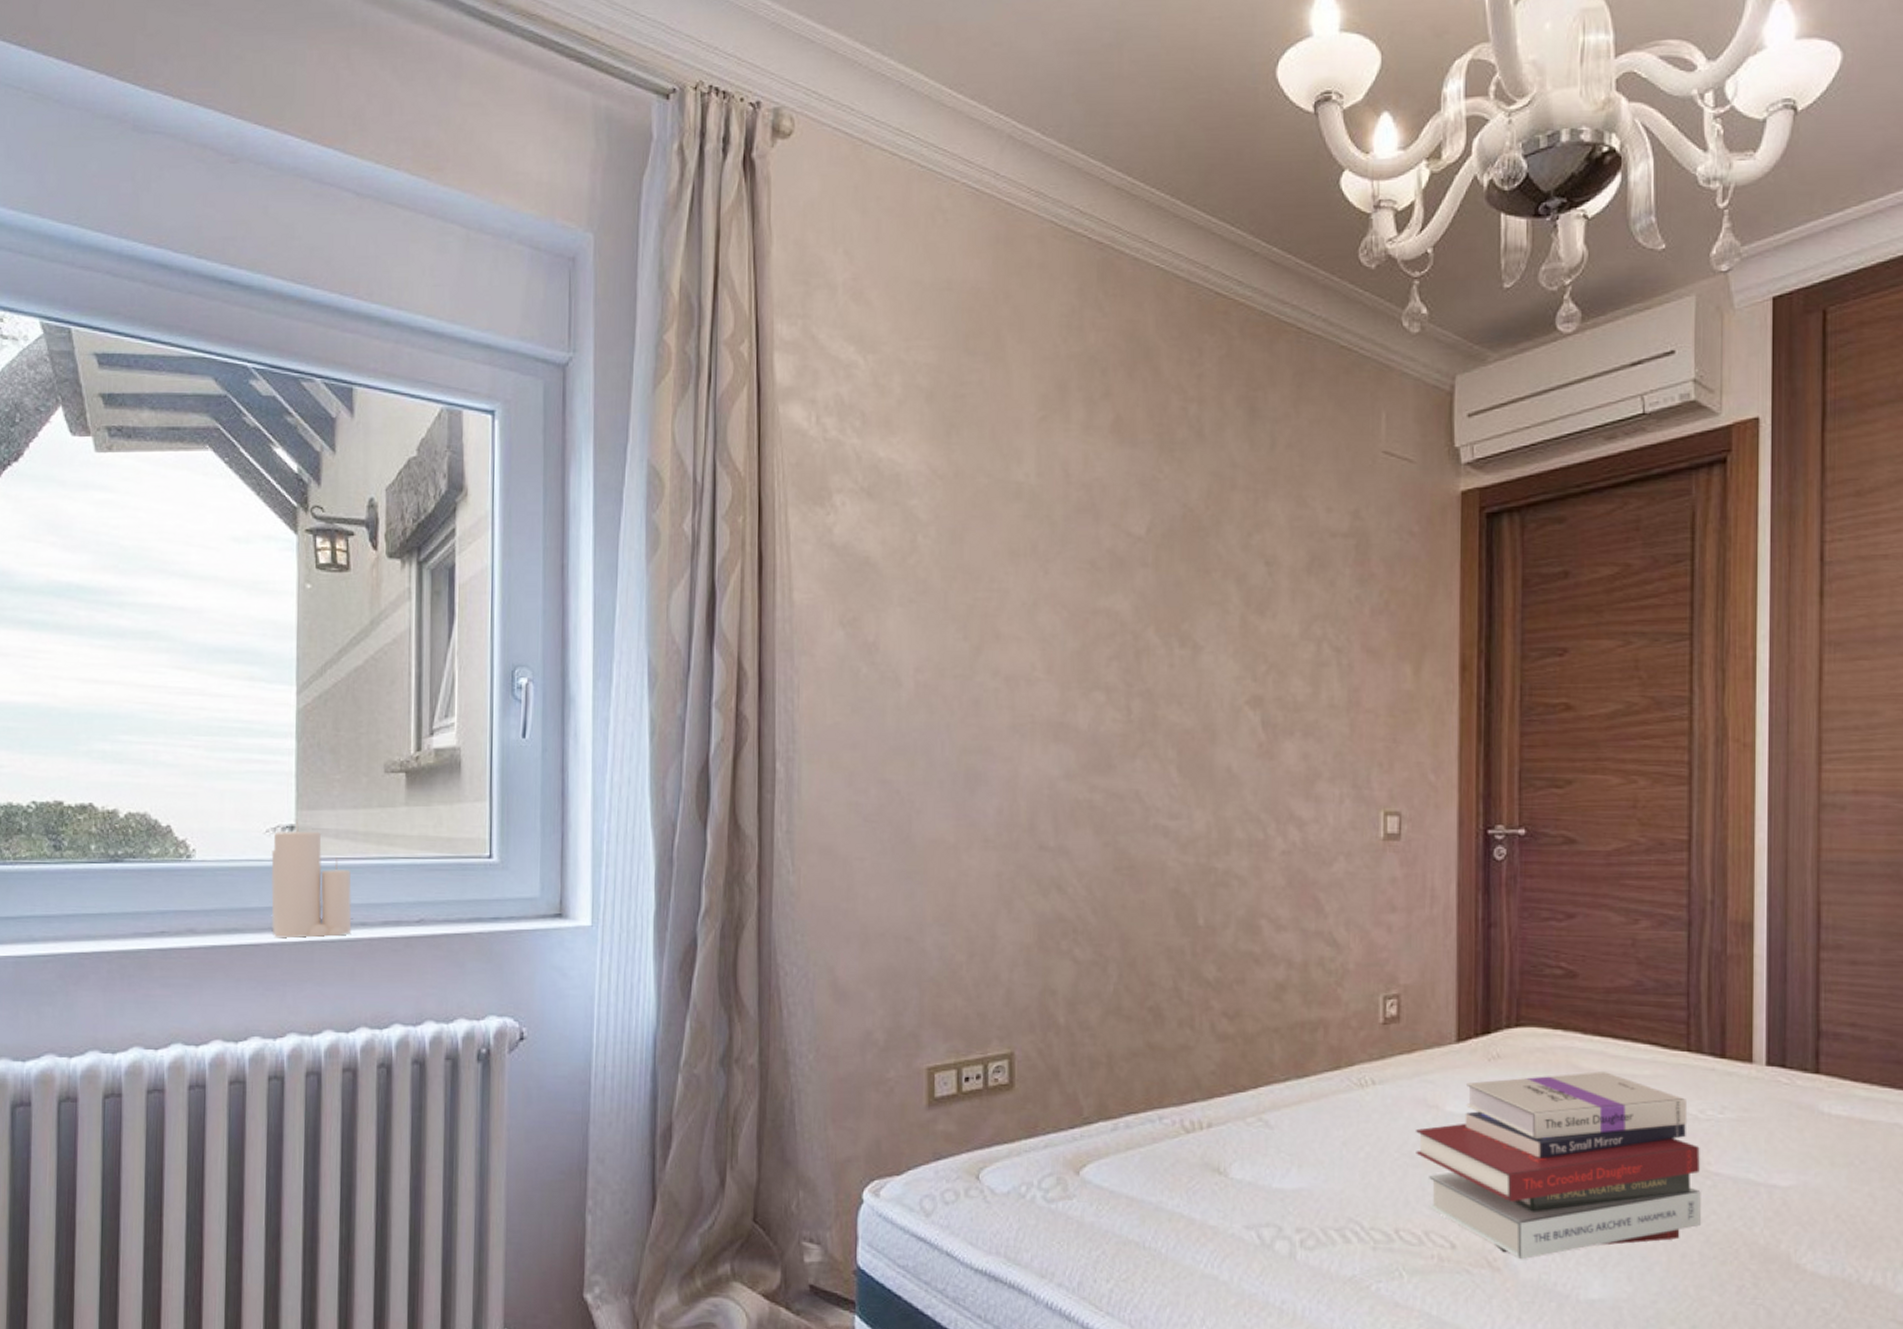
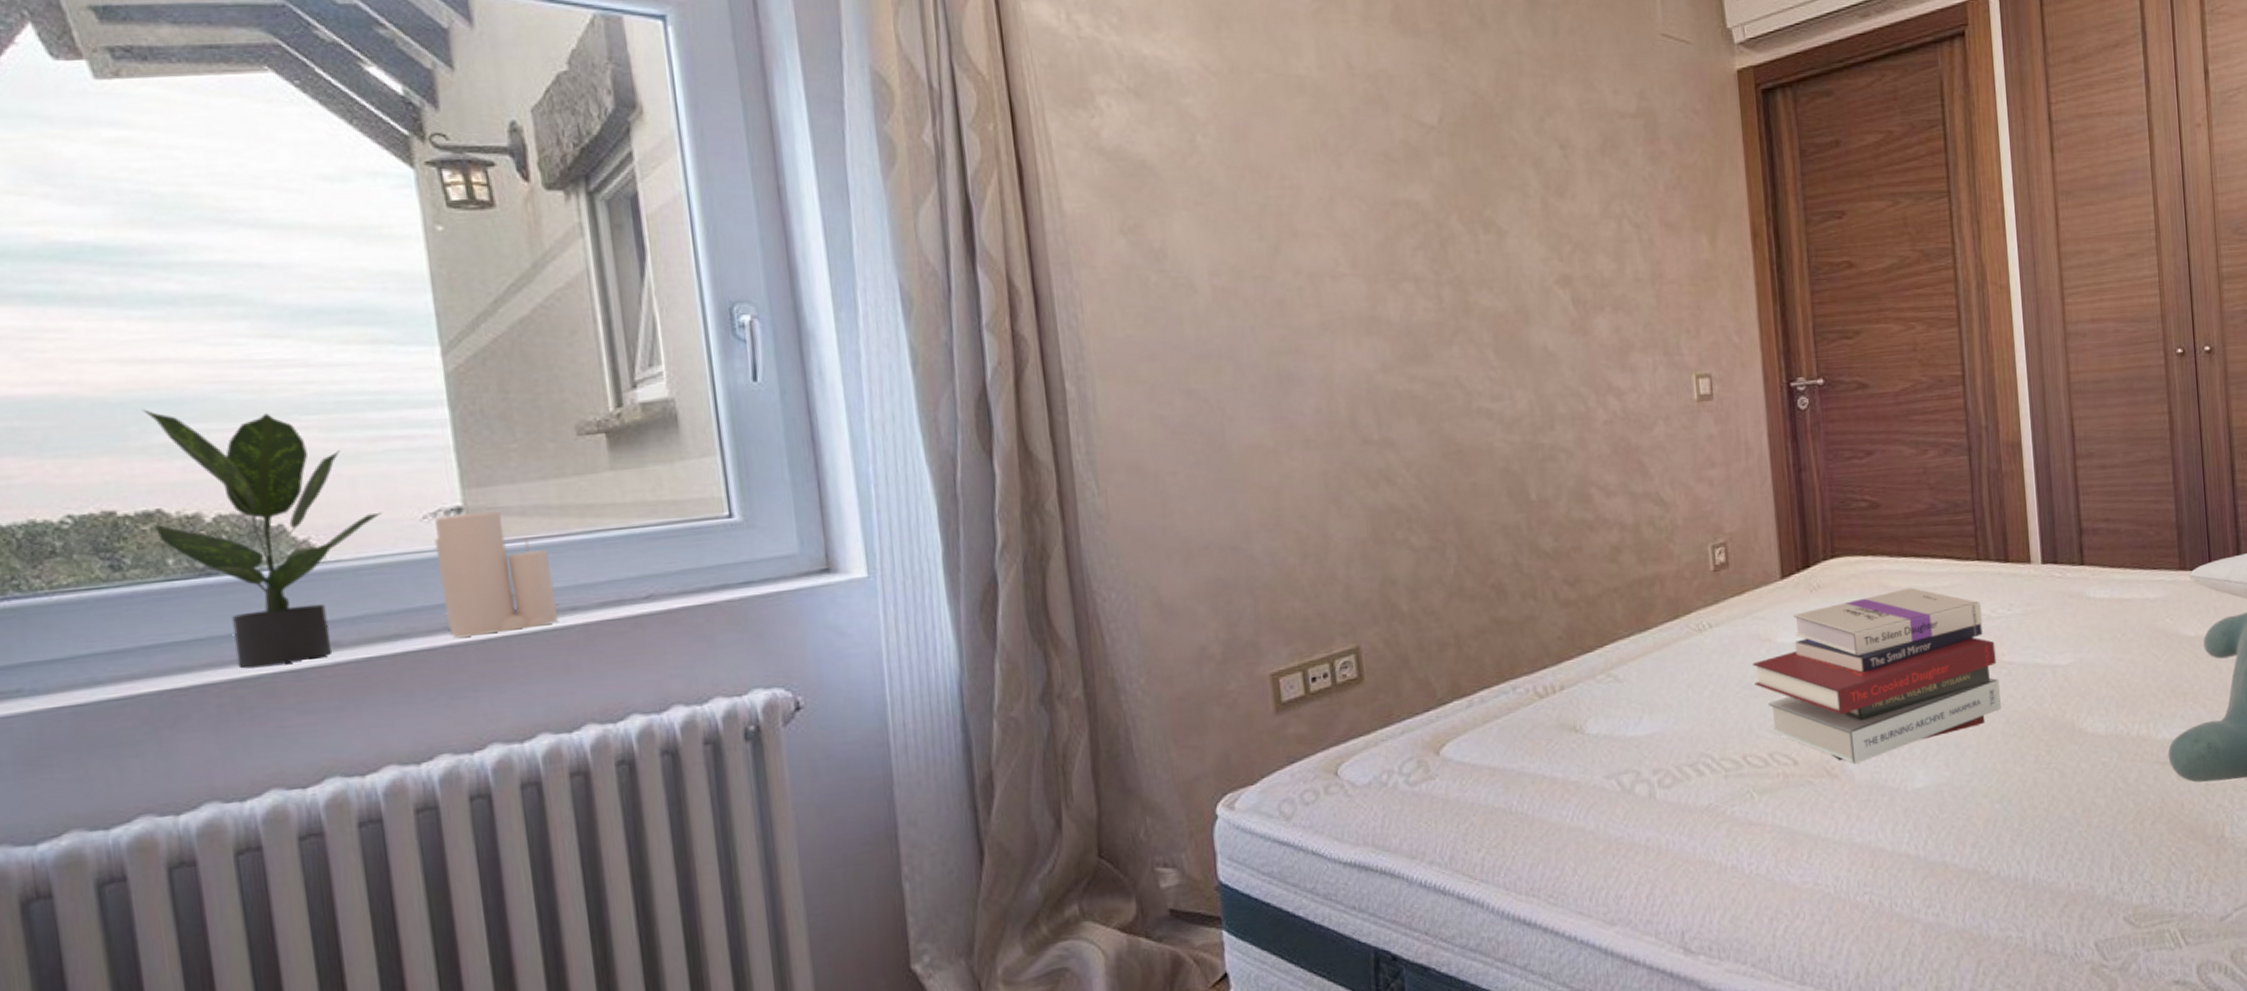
potted plant: none [86,720,238,943] -> present [143,409,381,669]

